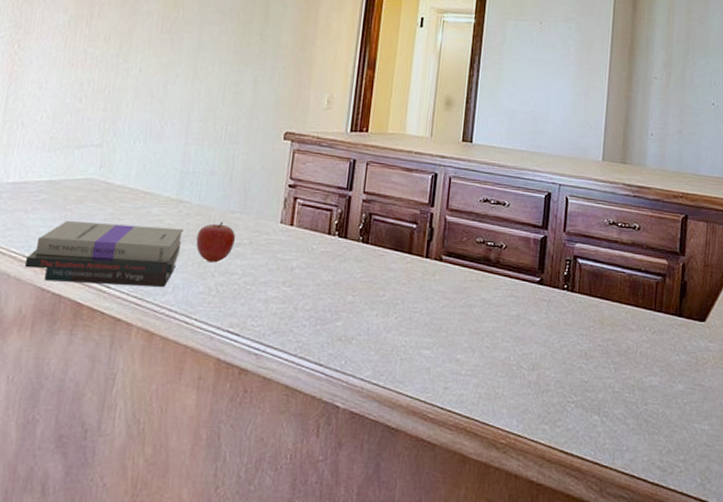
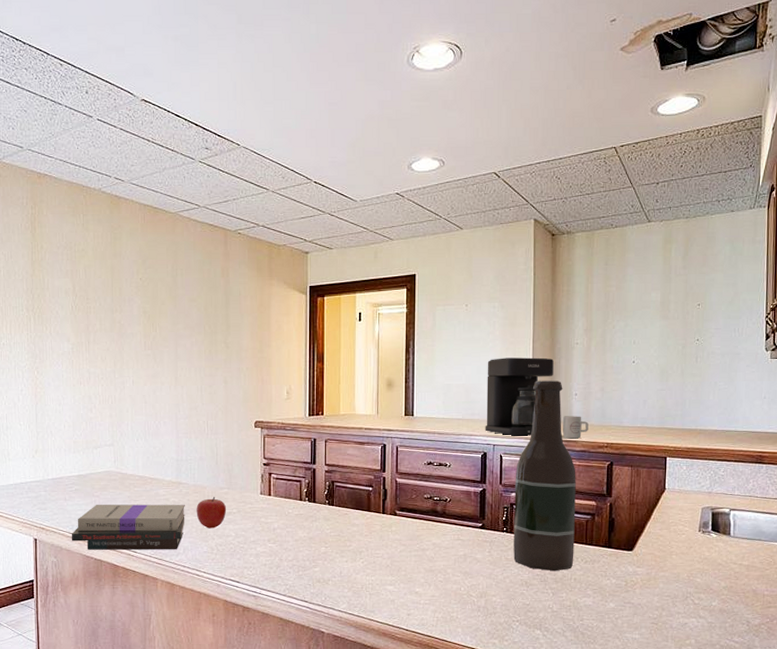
coffee maker: none [551,85,630,178] -> present [485,357,554,436]
beer bottle: none [573,114,648,342] -> present [513,380,576,571]
mug: none [635,158,664,185] -> present [562,416,589,439]

